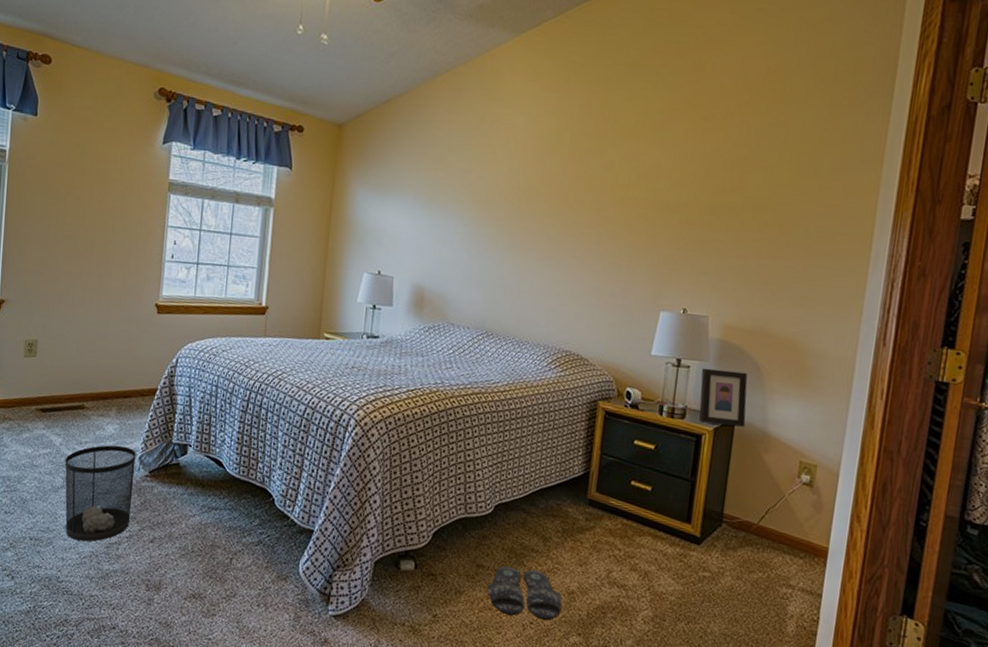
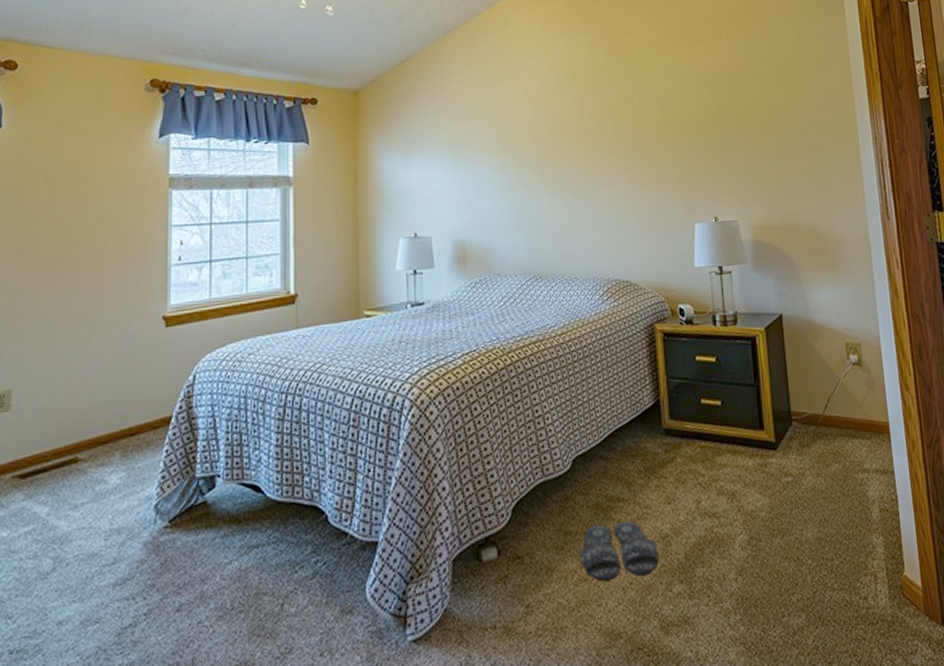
waste bin: present [64,445,136,542] -> none [54,496,150,638]
picture frame: present [699,367,748,427] -> none [742,267,792,324]

